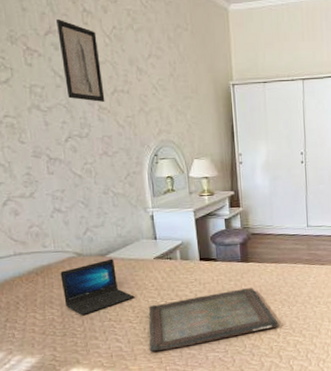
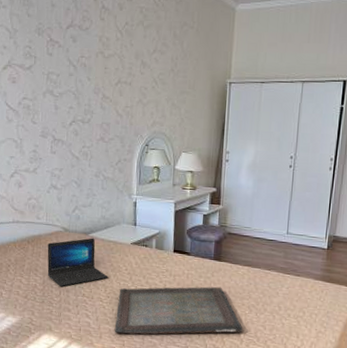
wall art: present [56,18,105,102] -> none [77,14,110,91]

